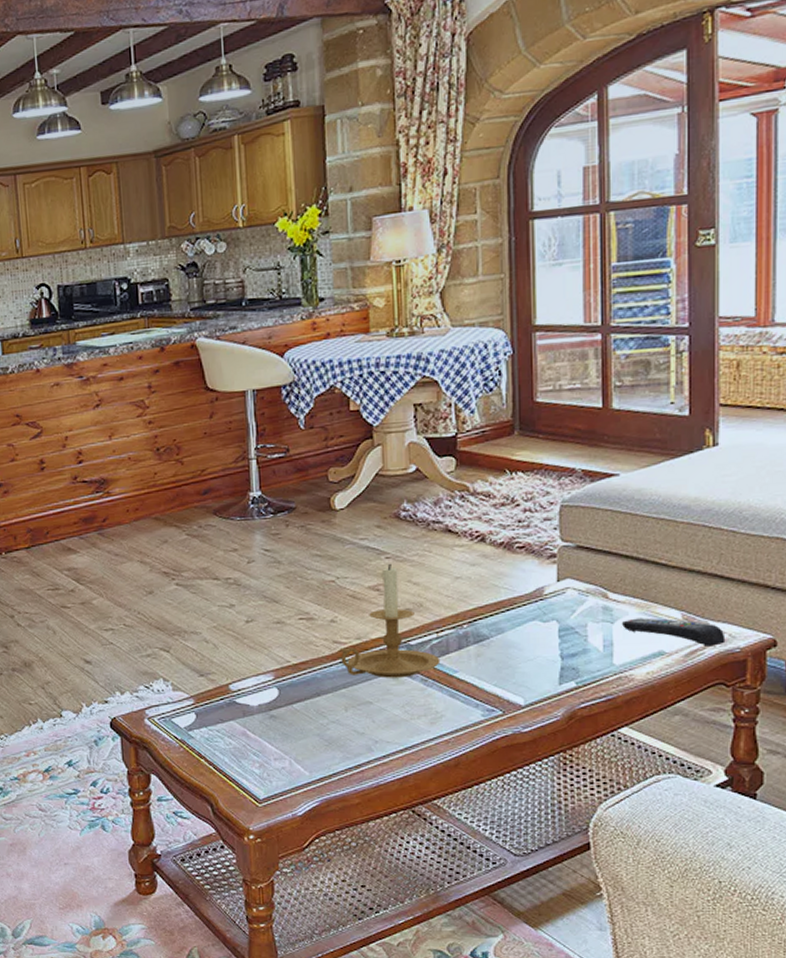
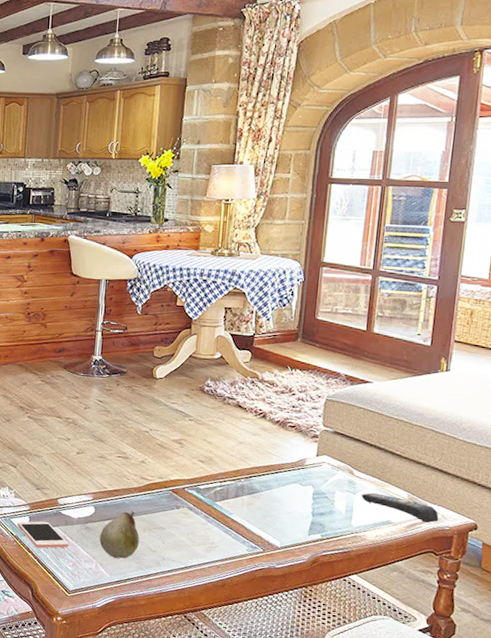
cell phone: none [181,715,252,751] -> present [17,521,69,548]
fruit: none [289,686,343,749] -> present [99,511,140,559]
candle holder: present [339,564,441,678] -> none [145,425,221,513]

